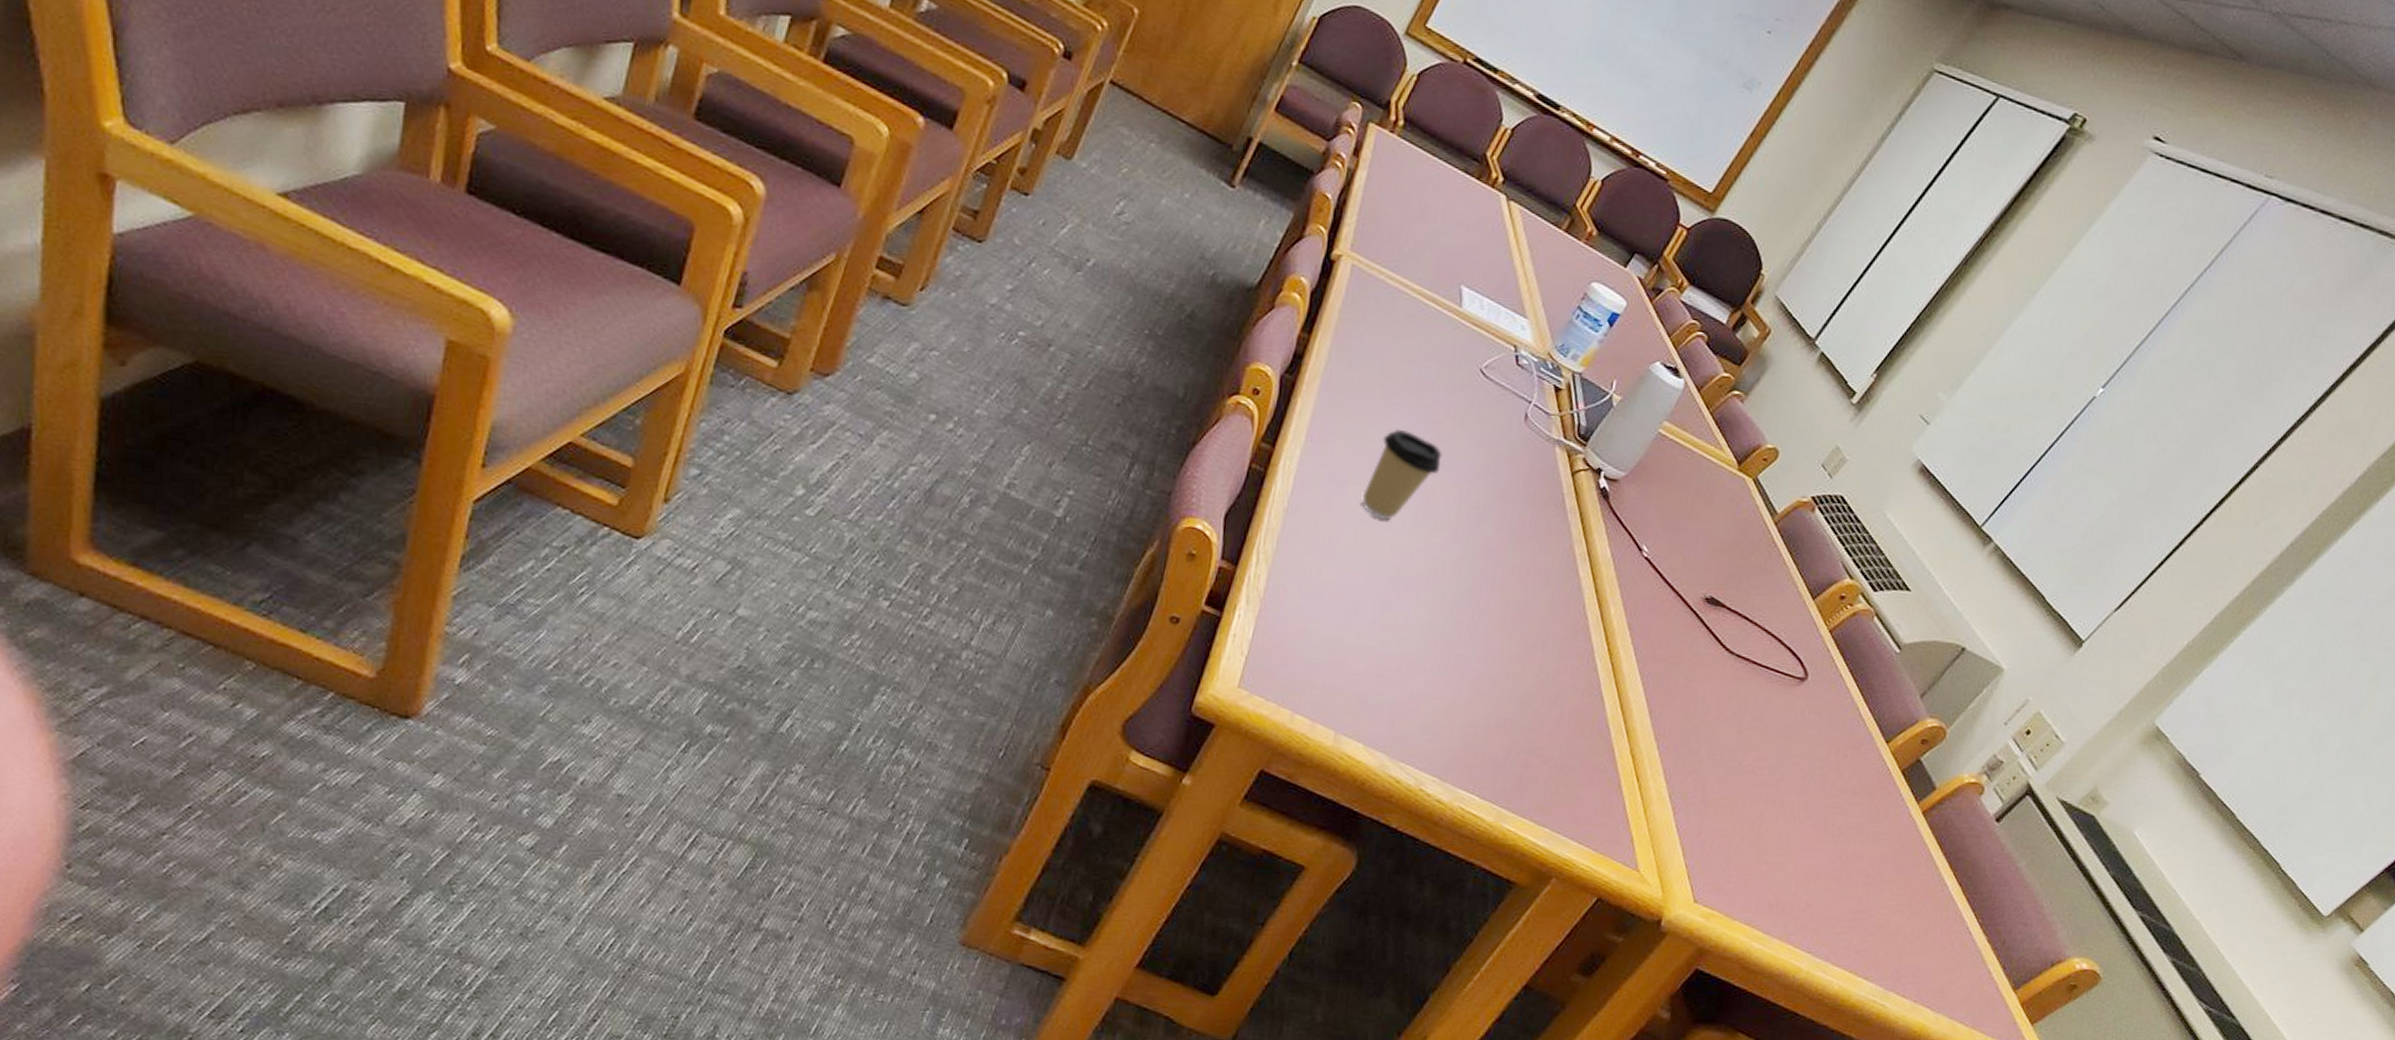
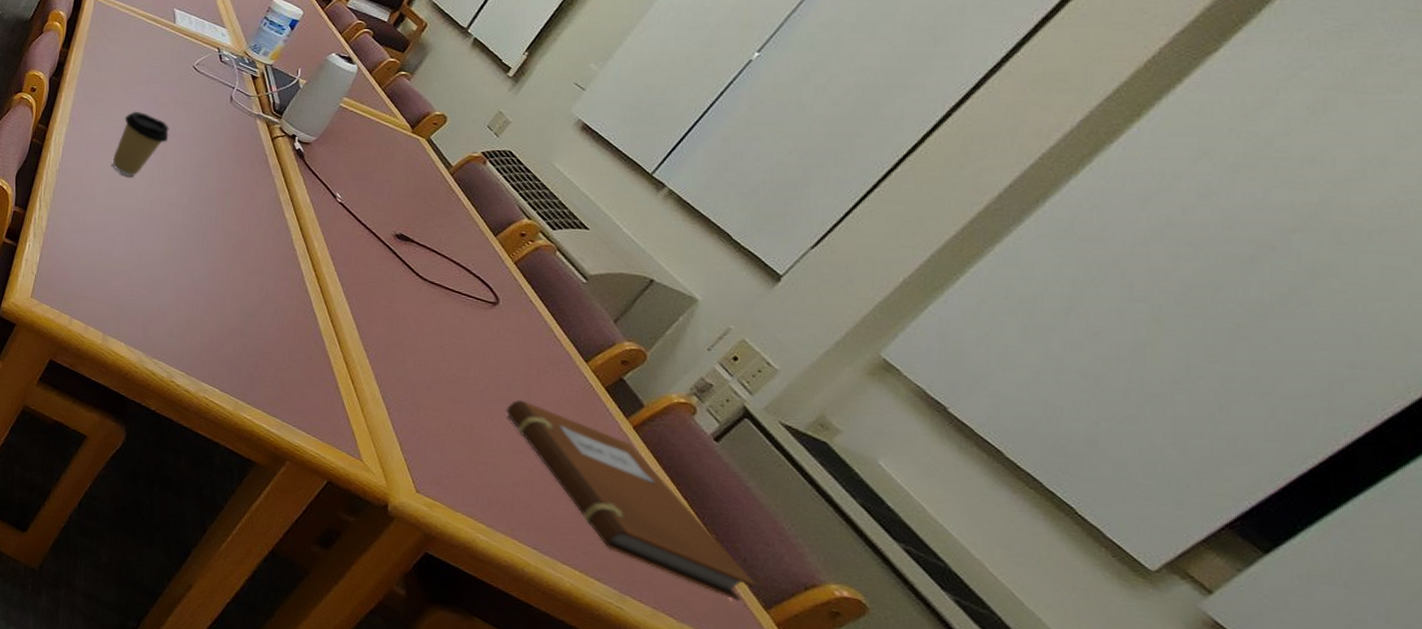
notebook: none [1799,790,2011,985] -> present [506,400,757,602]

